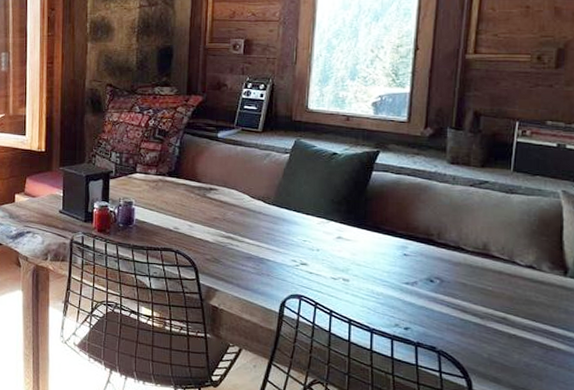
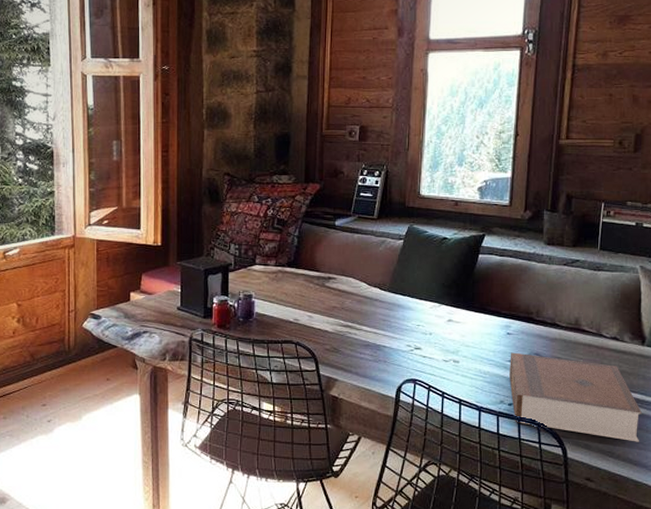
book: none [406,274,563,381] -> present [509,352,642,442]

